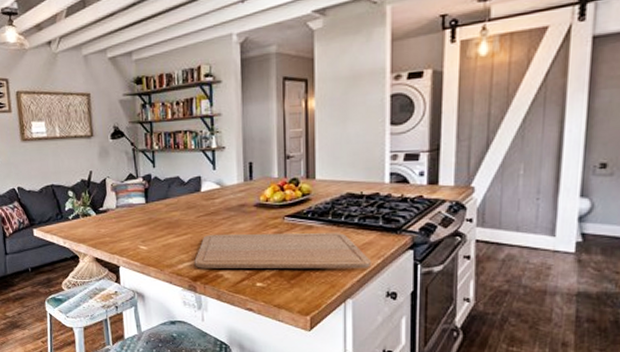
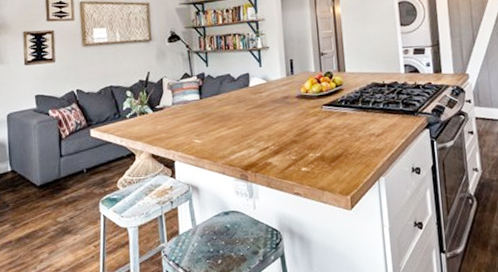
chopping board: present [194,233,372,269] -> none [245,117,398,158]

